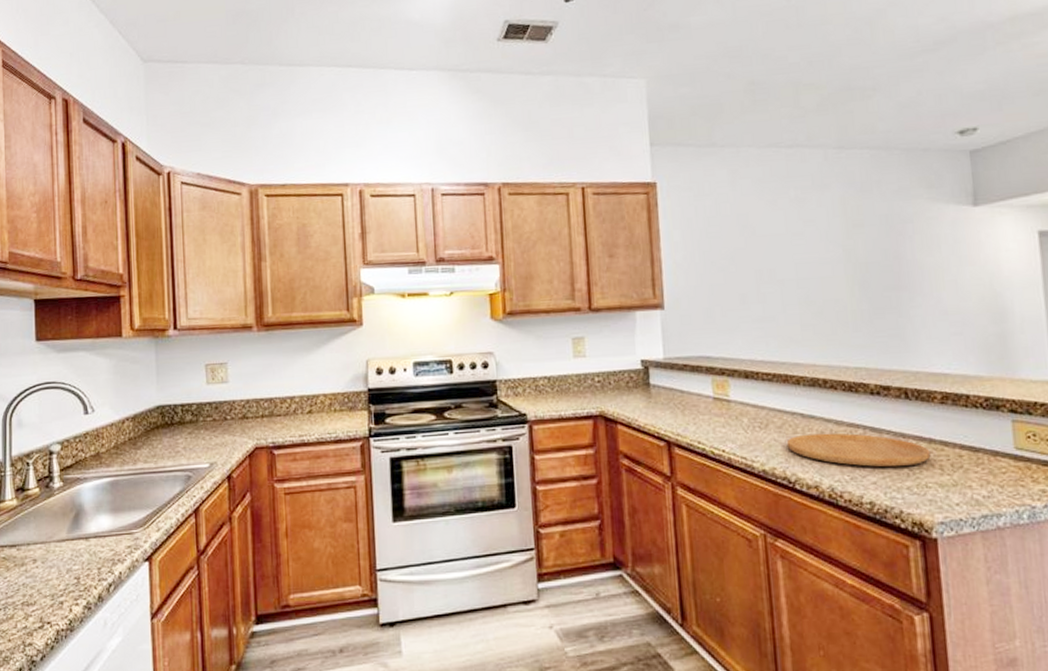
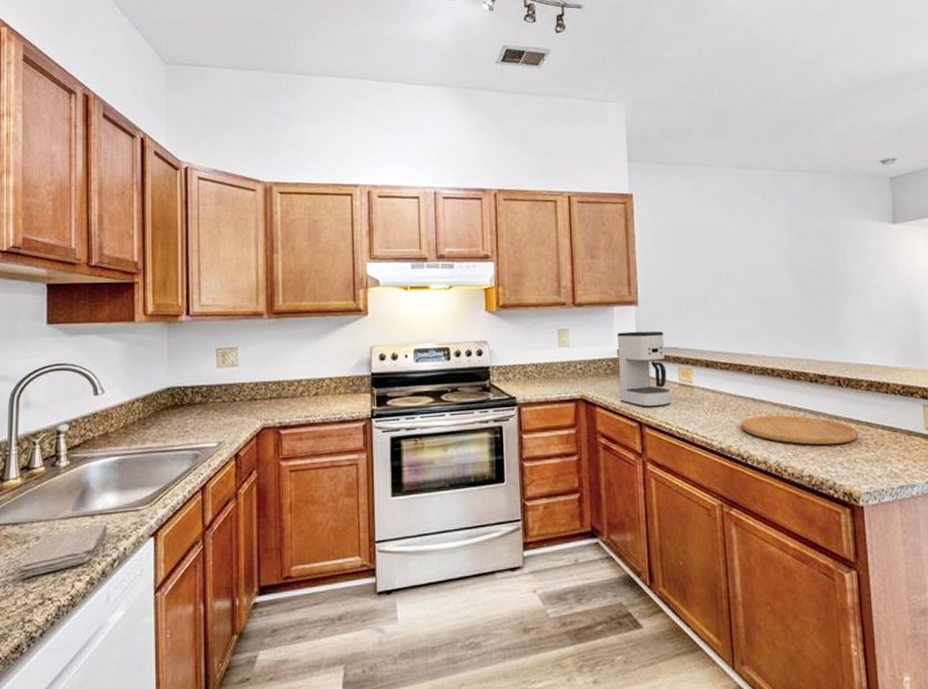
washcloth: none [15,546,102,602] -> present [16,523,107,579]
coffee maker: none [639,337,703,424] -> present [616,331,671,407]

